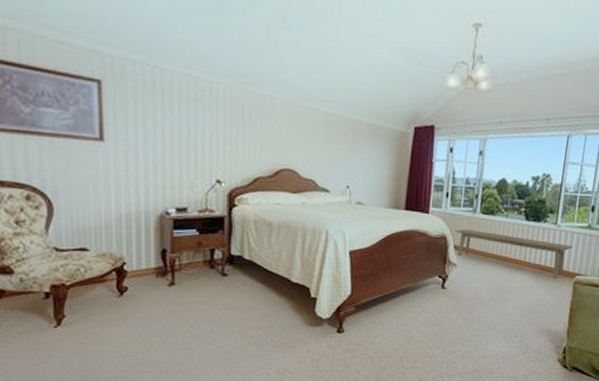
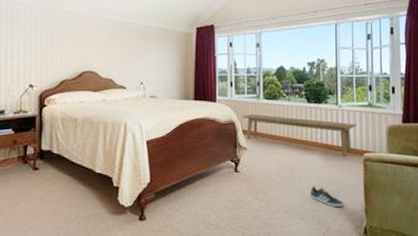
sneaker: none [515,307,547,327] -> present [309,187,343,207]

